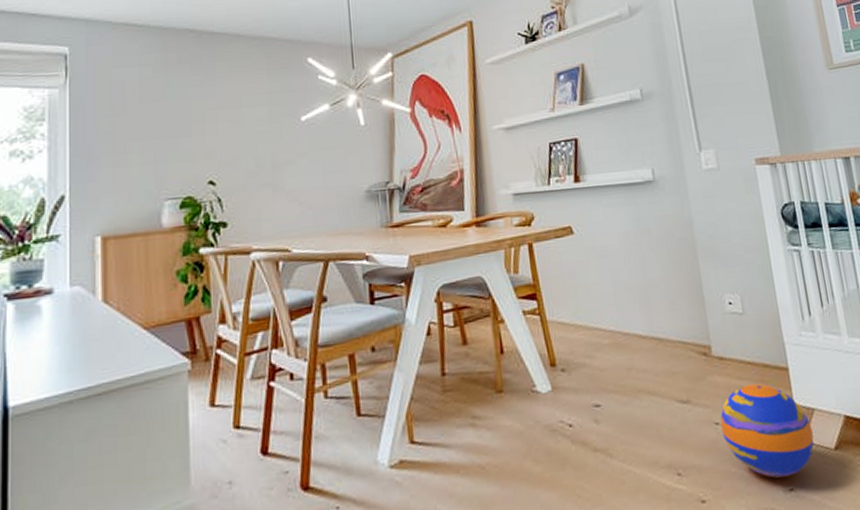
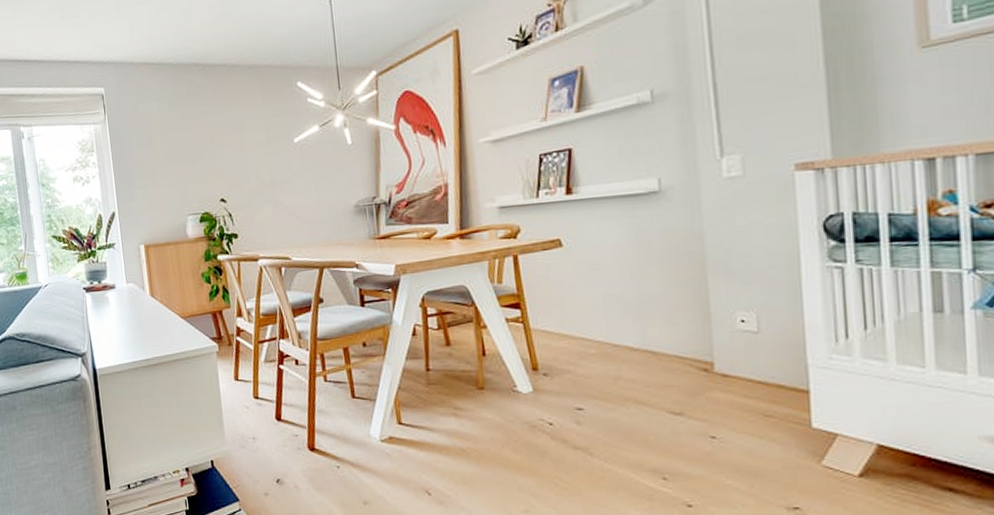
ball: present [720,383,814,478] -> none [717,402,833,495]

